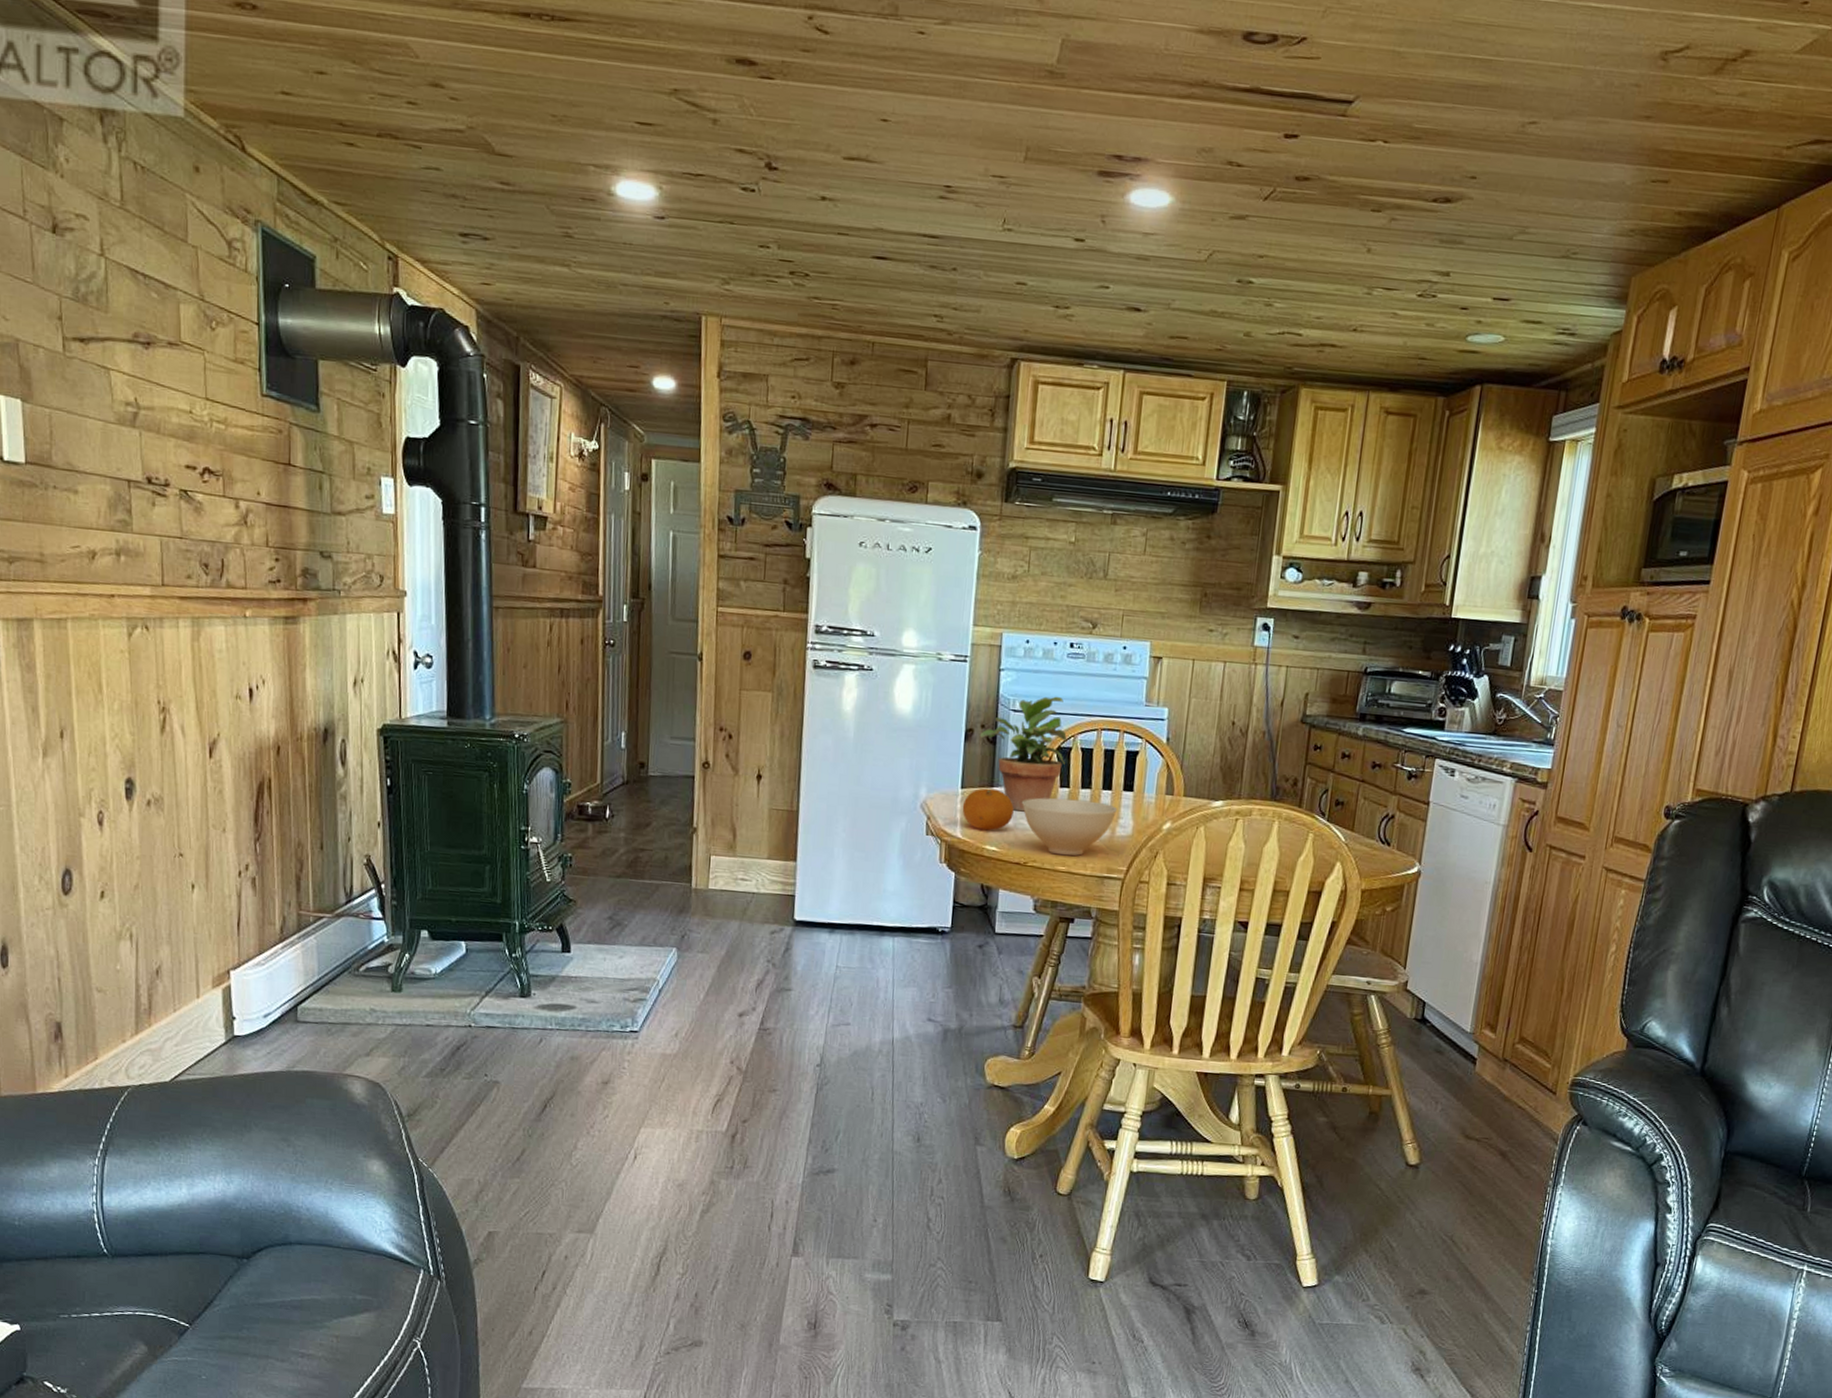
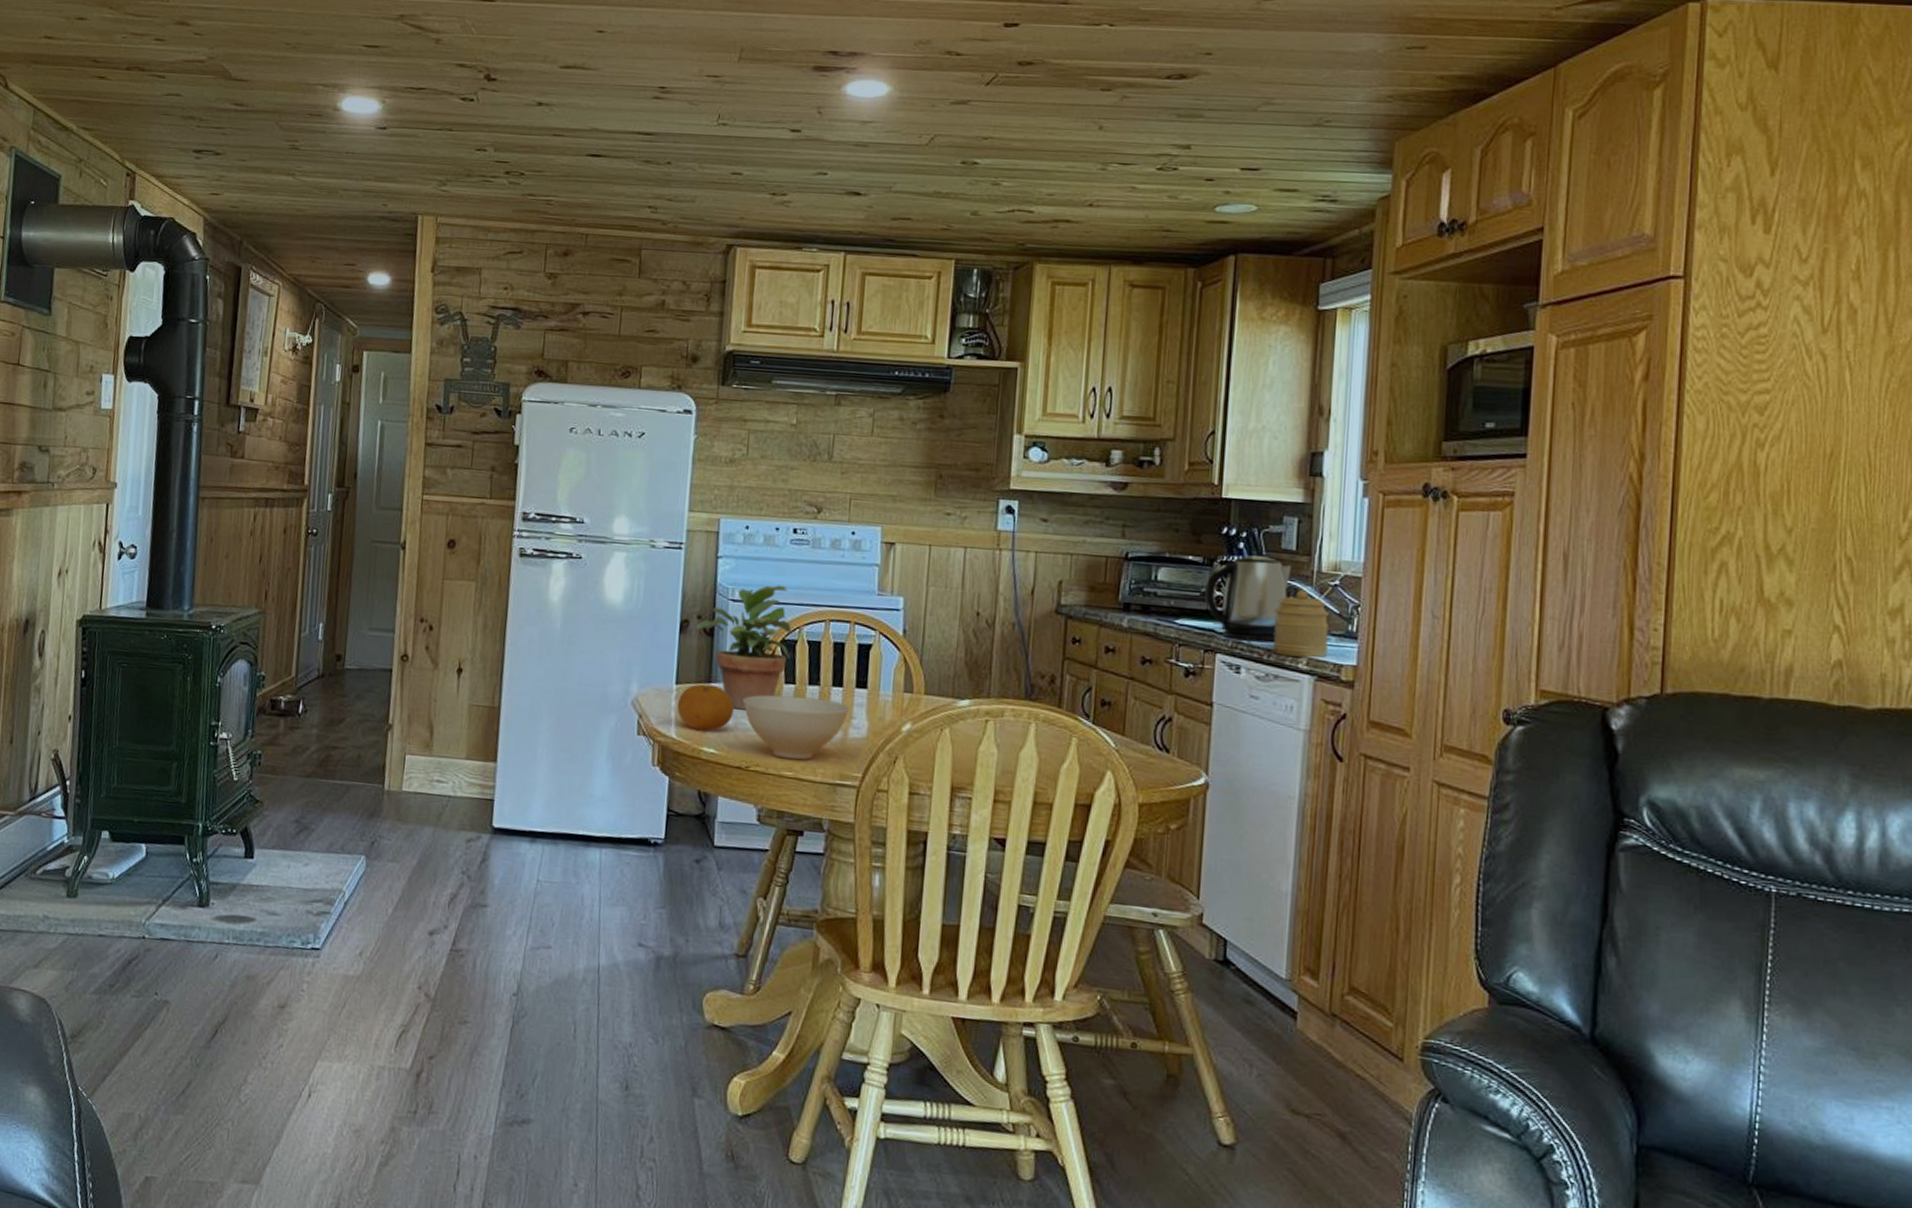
kettle: none [1429,670,1506,750] -> present [1204,555,1292,644]
jar: none [1483,702,1533,763] -> present [1272,590,1329,658]

